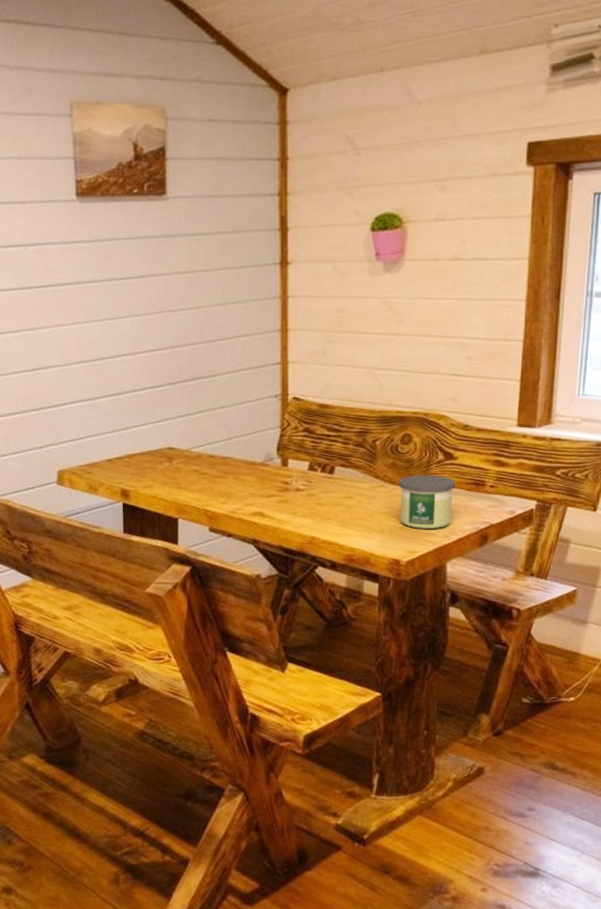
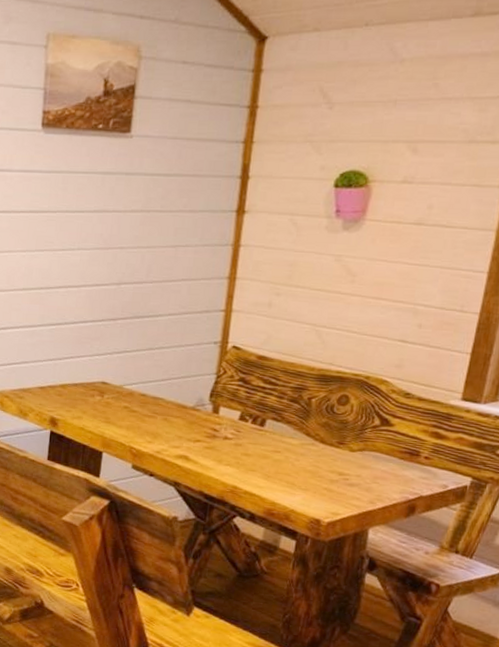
candle: present [399,475,456,529] -> none [327,437,389,494]

